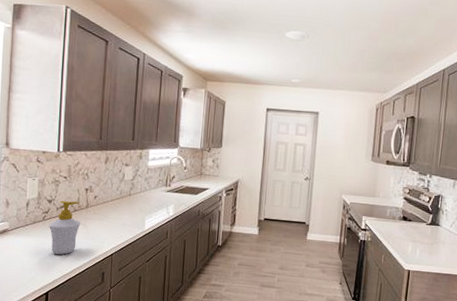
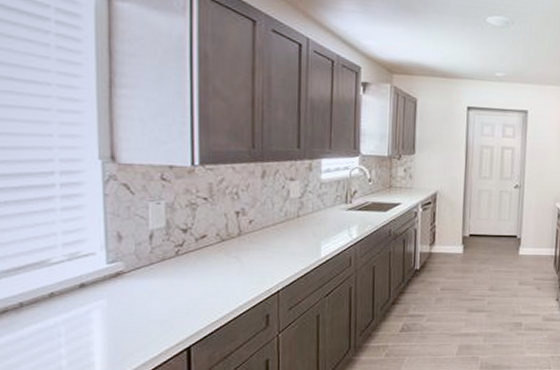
soap bottle: present [48,200,81,255] -> none [184,228,232,297]

